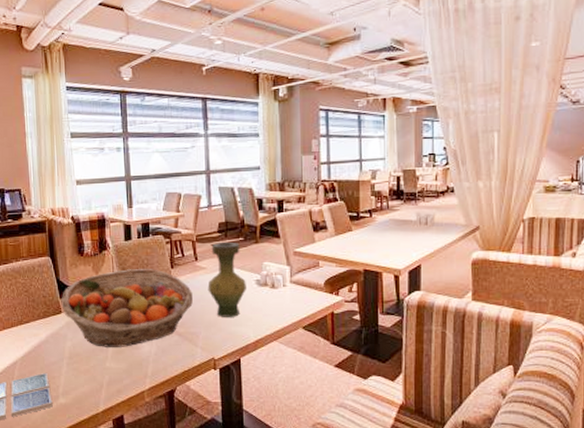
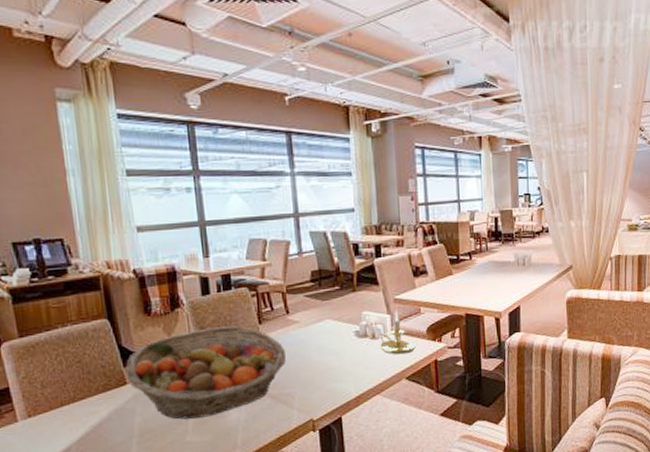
vase: present [207,242,246,317] -> none [302,292,345,374]
candle holder: none [277,262,315,305] -> present [378,310,417,355]

